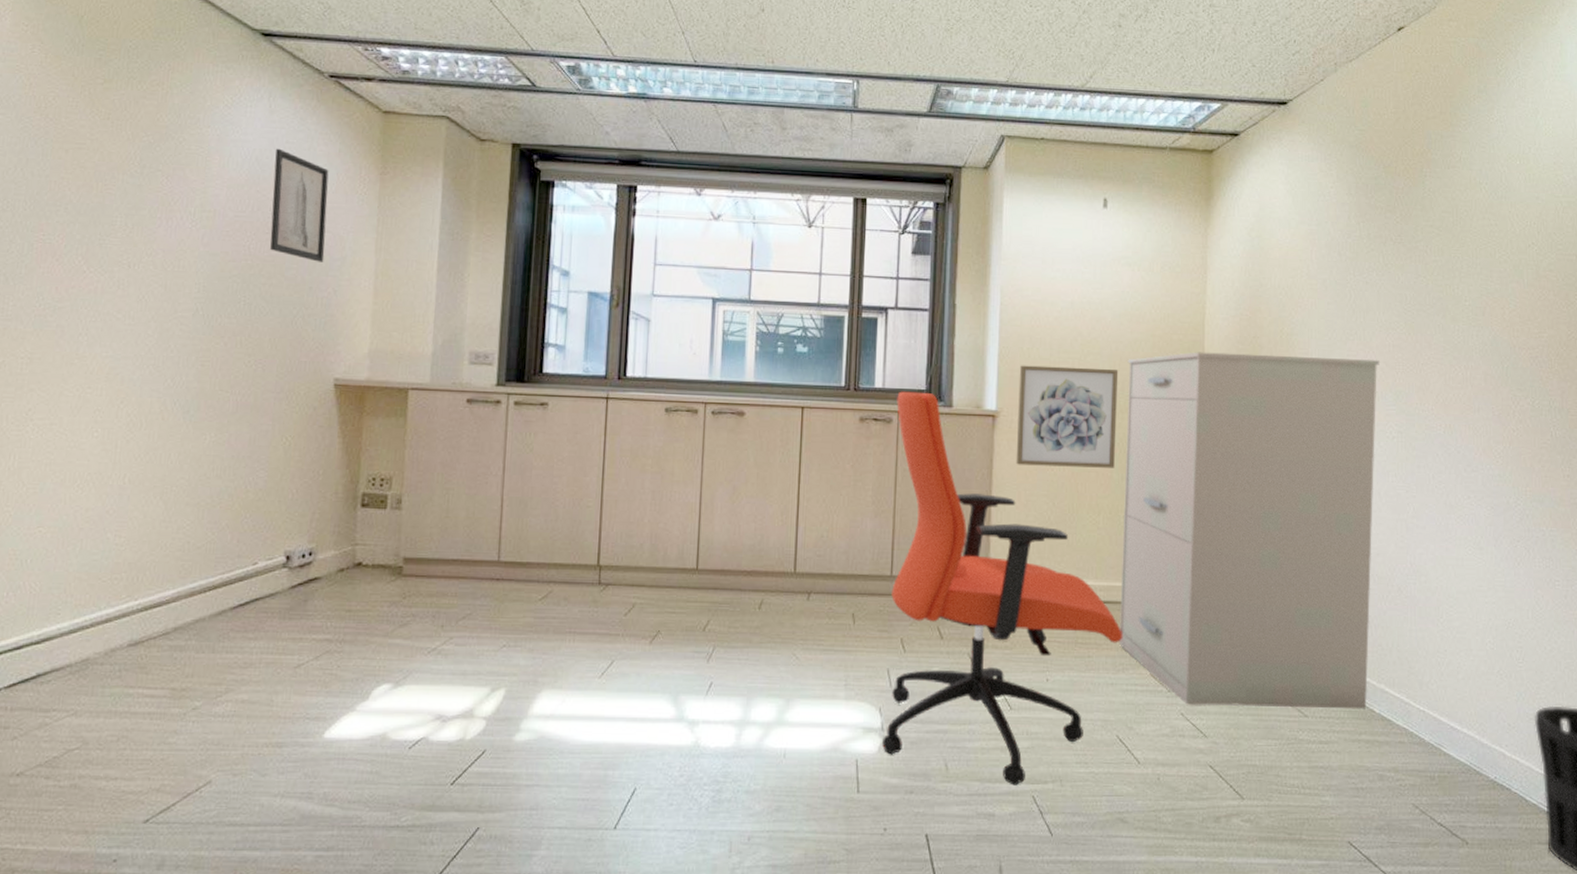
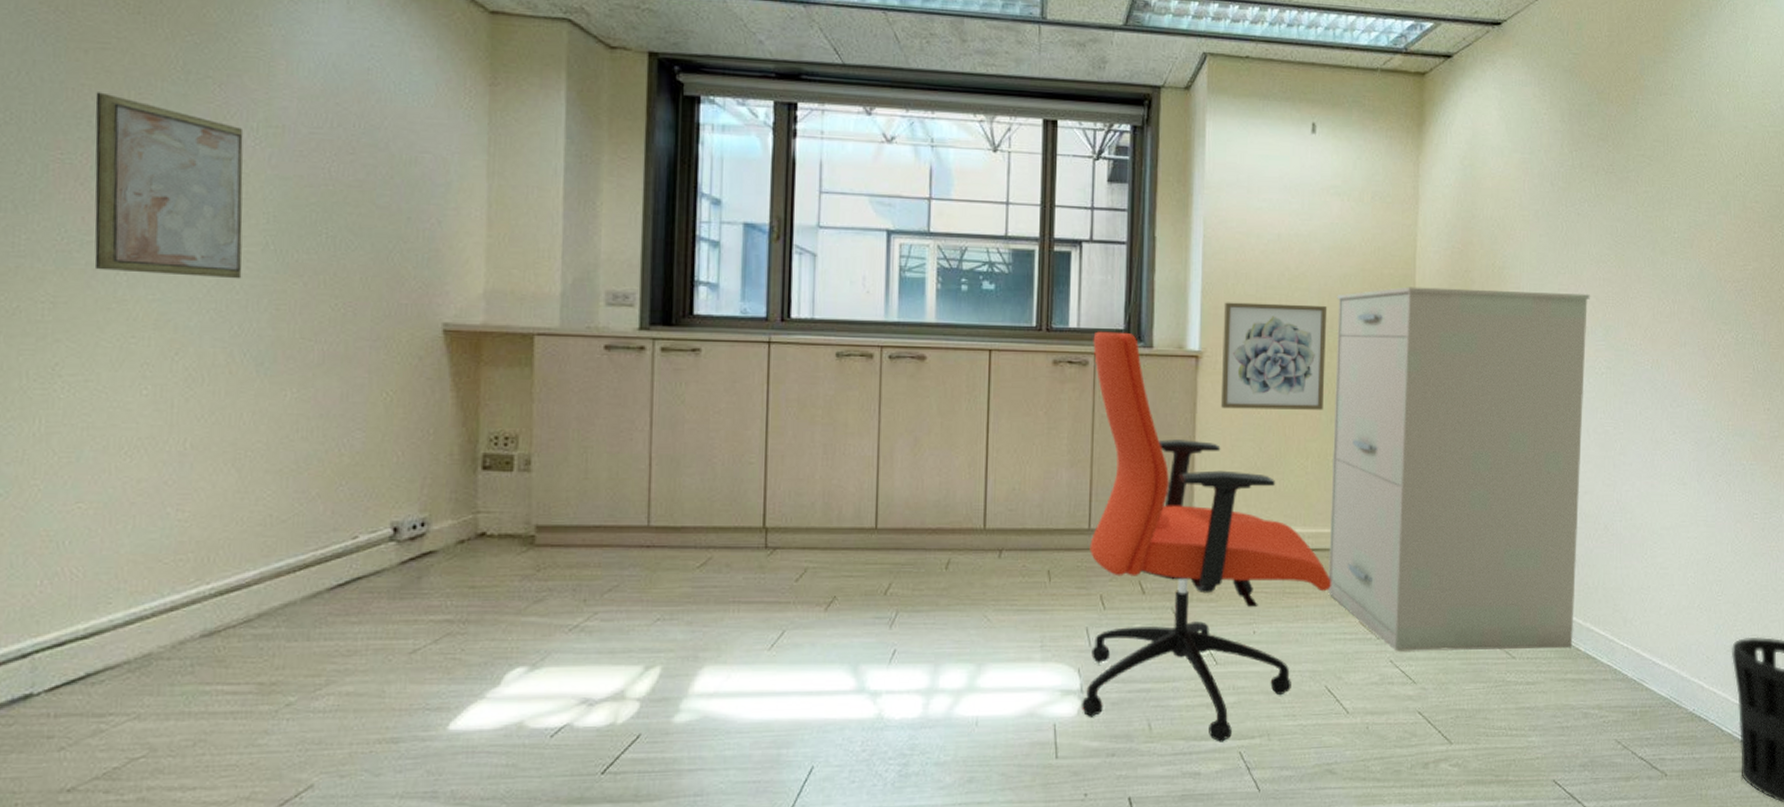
wall art: none [63,184,184,340] -> present [94,92,244,279]
wall art: present [270,148,329,262] -> none [355,53,426,188]

